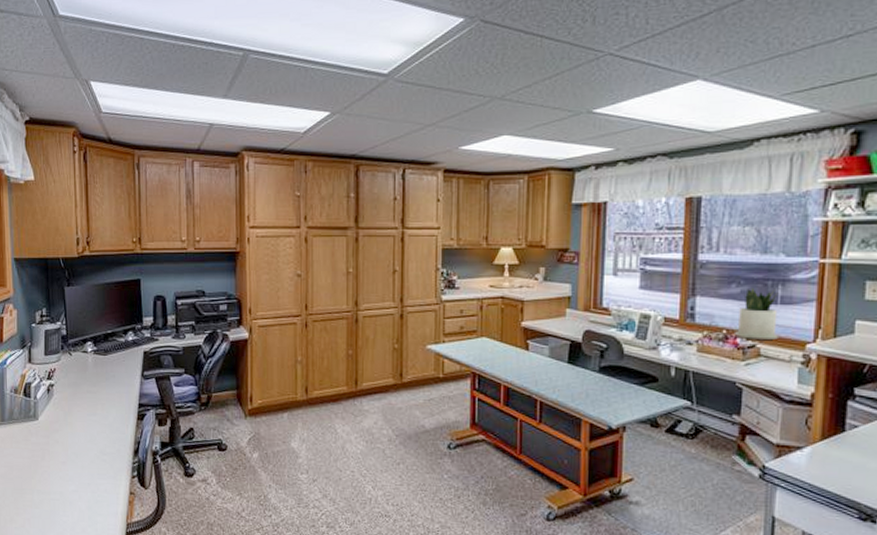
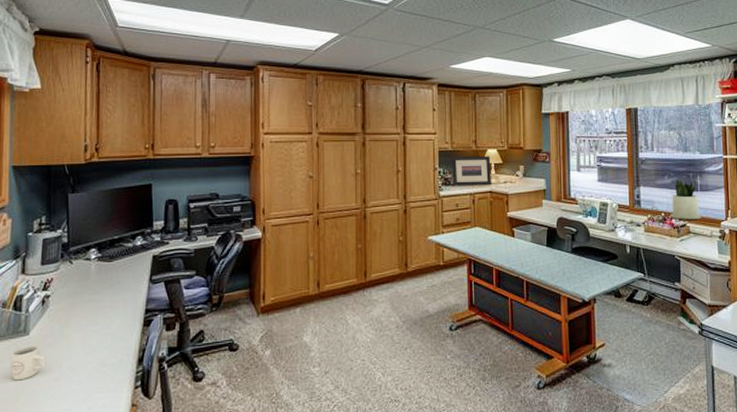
mug: none [24,430,54,461] -> present [10,346,47,381]
picture frame: none [457,255,504,290] -> present [452,156,491,186]

